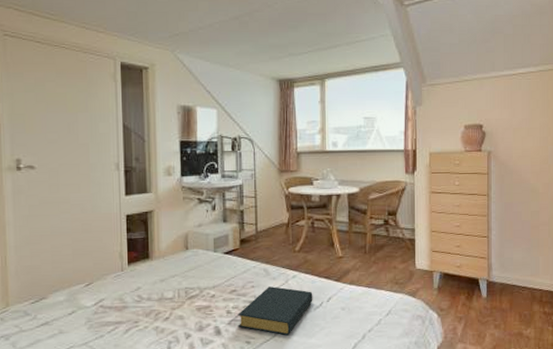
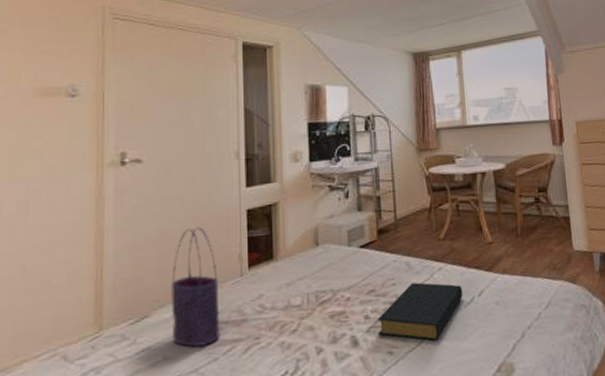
tote bag: none [63,227,105,325] -> present [171,227,220,347]

